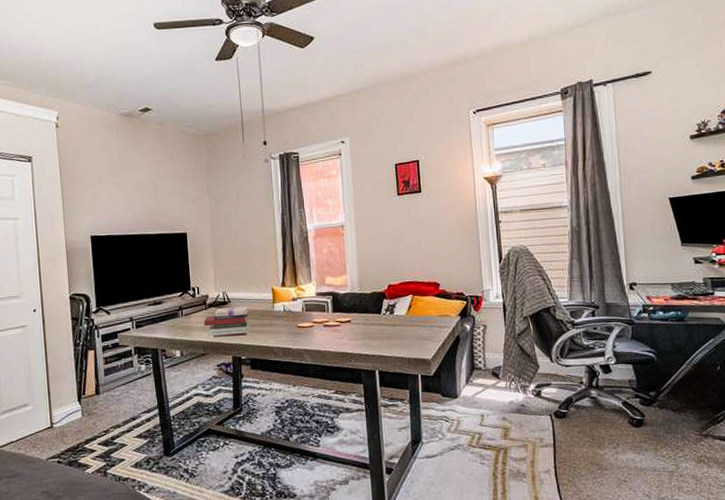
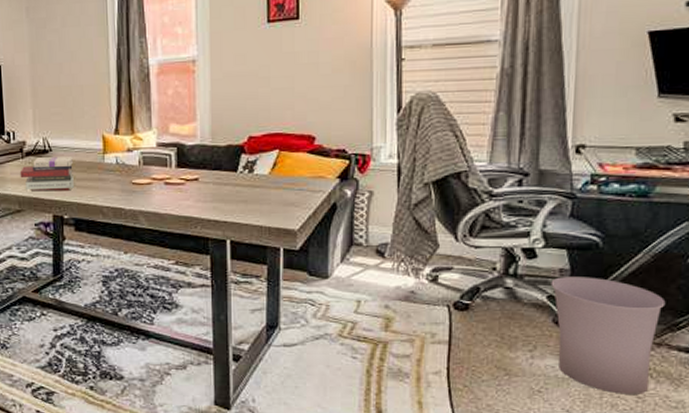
waste bin: none [623,385,707,479] -> present [551,277,666,394]

